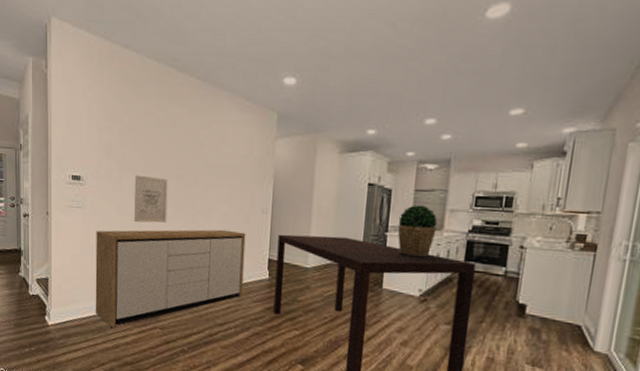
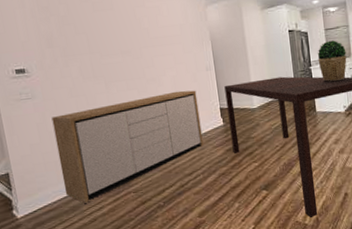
wall art: present [134,175,168,223] -> none [82,56,121,101]

